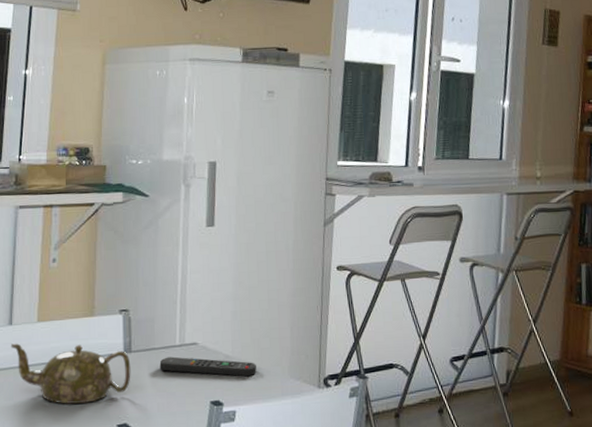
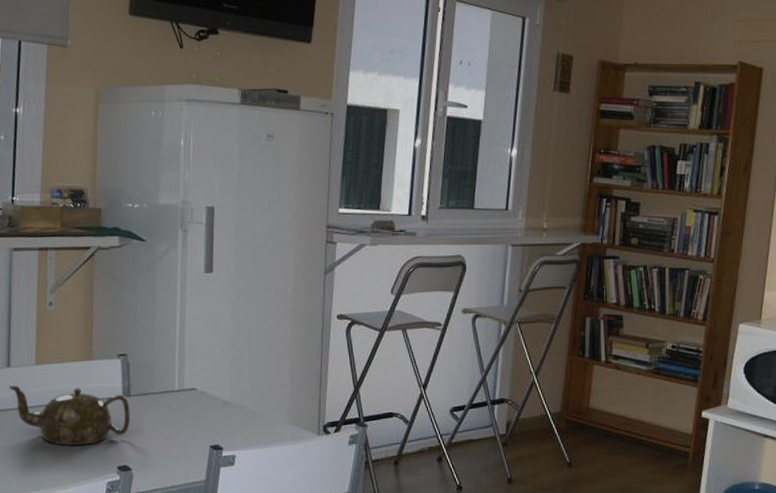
remote control: present [159,356,256,377] -> none [159,401,256,423]

